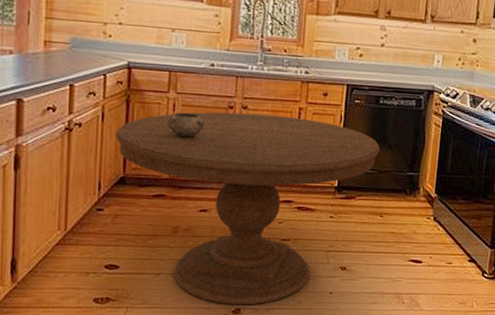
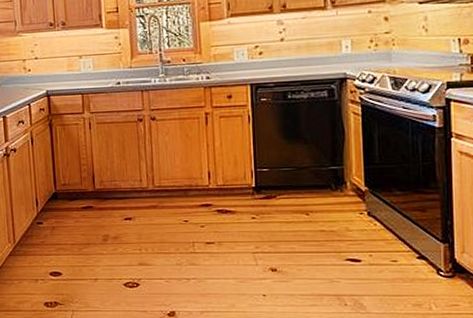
dining table: present [116,112,380,305] -> none [44,122,295,308]
decorative bowl: present [166,112,206,137] -> none [85,129,120,152]

